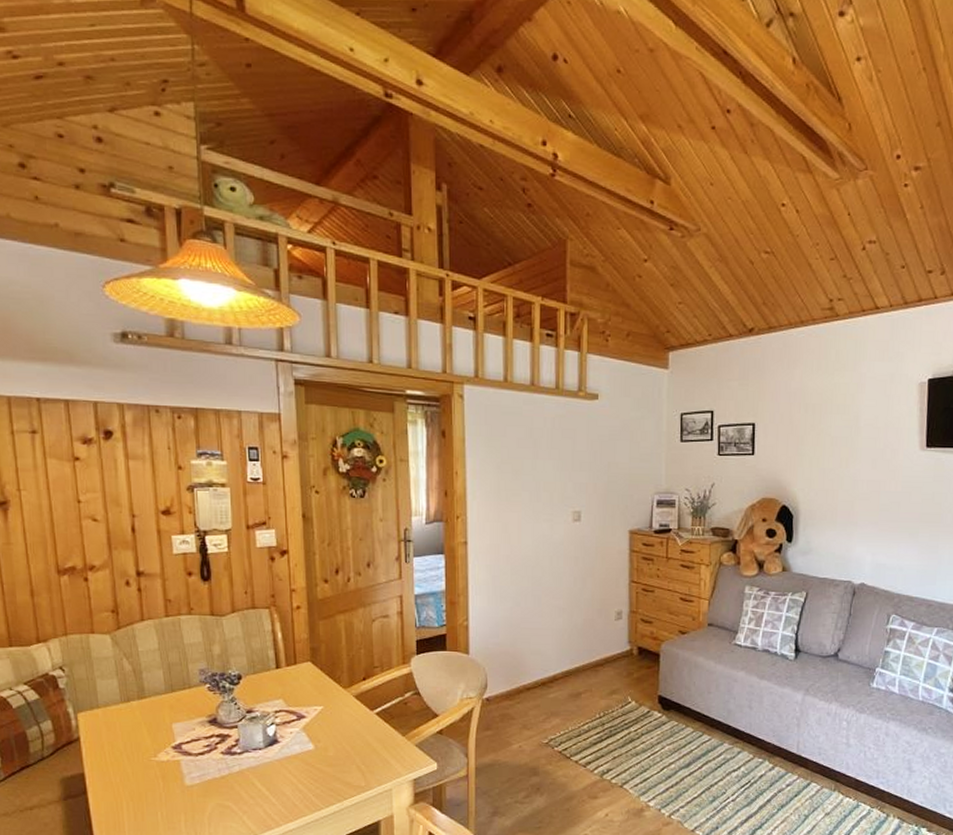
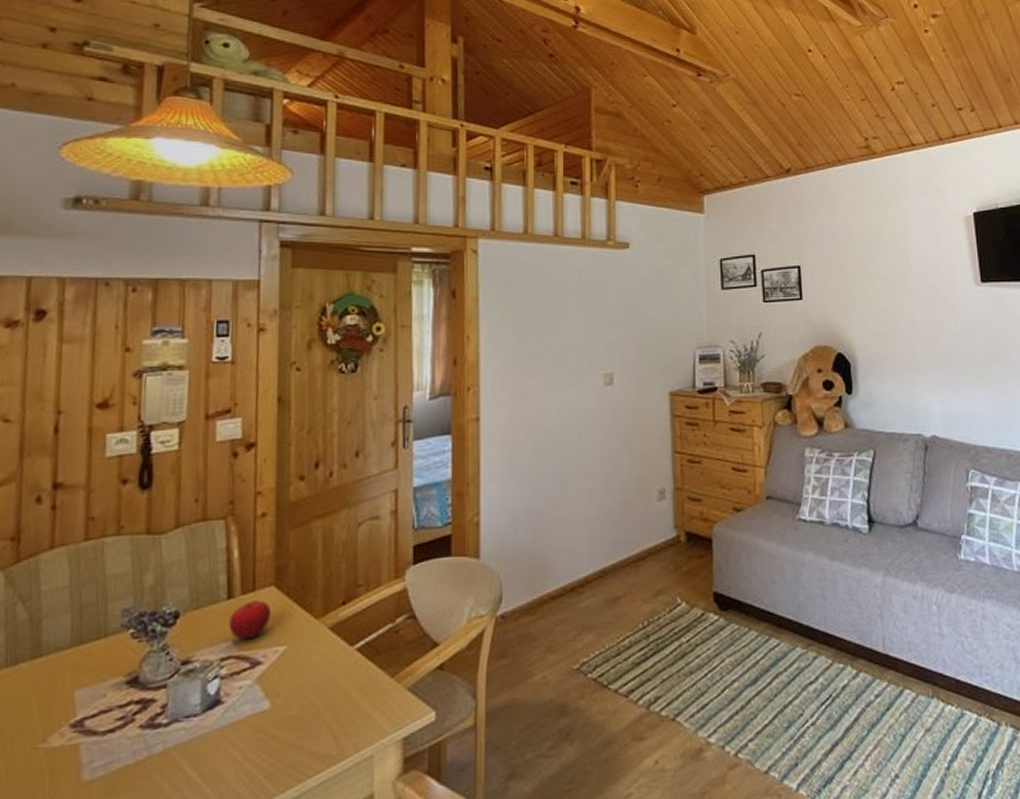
fruit: none [278,671,310,699] -> present [228,600,272,640]

